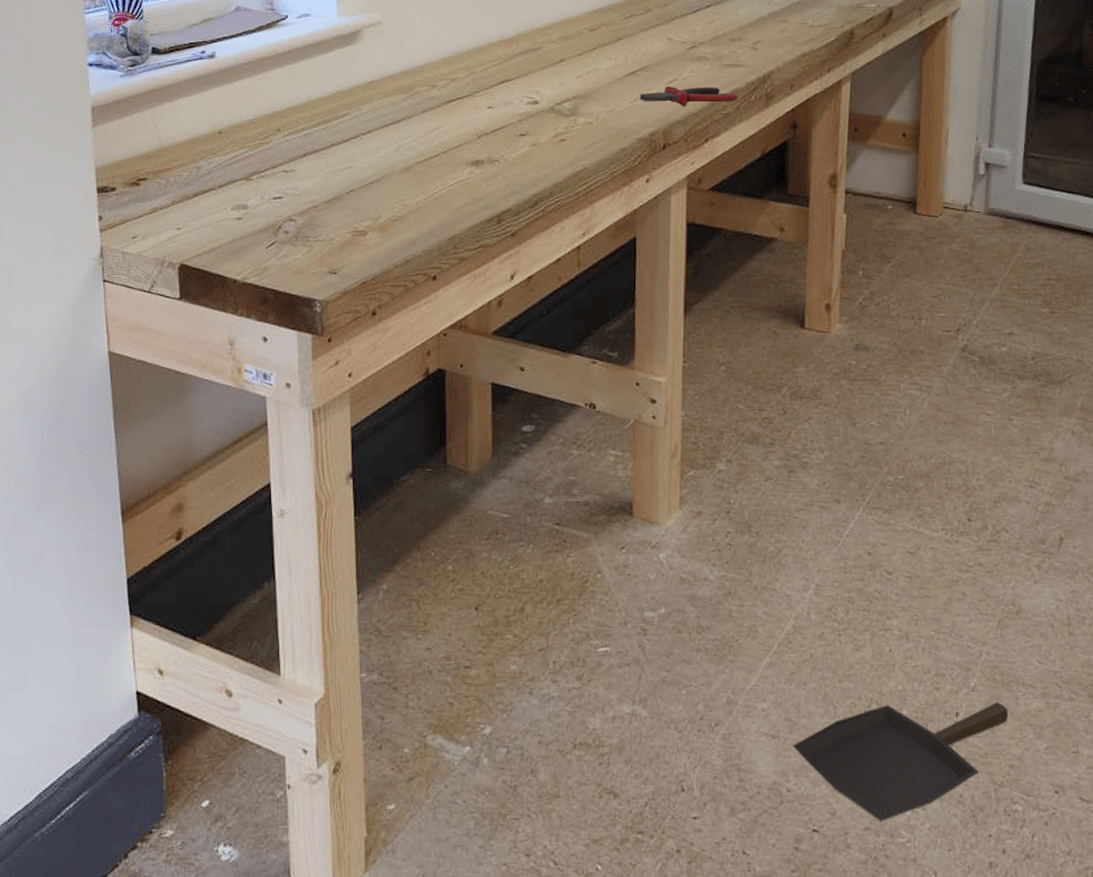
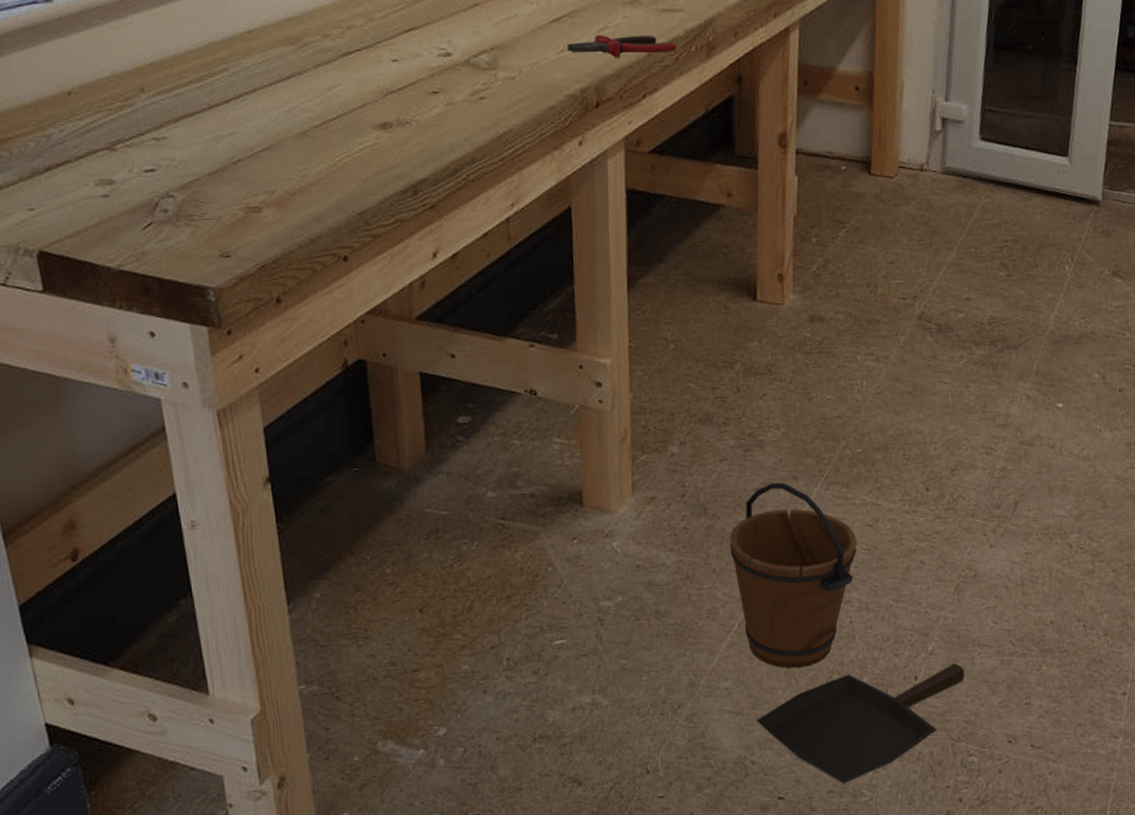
bucket: none [772,504,898,694] -> present [729,482,857,669]

